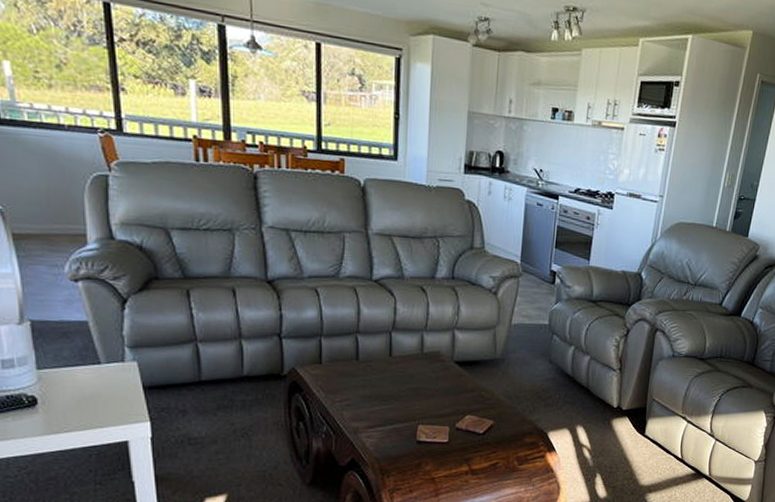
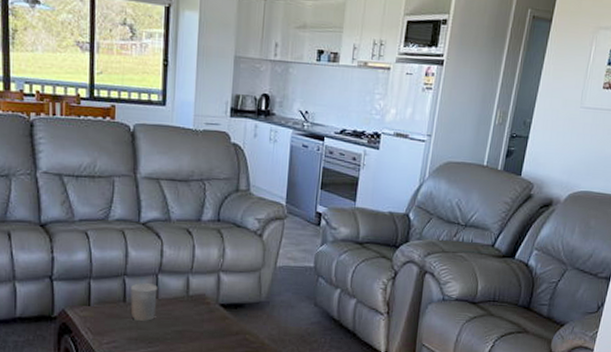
candle holder: none [363,340,391,379] -> present [130,282,158,321]

